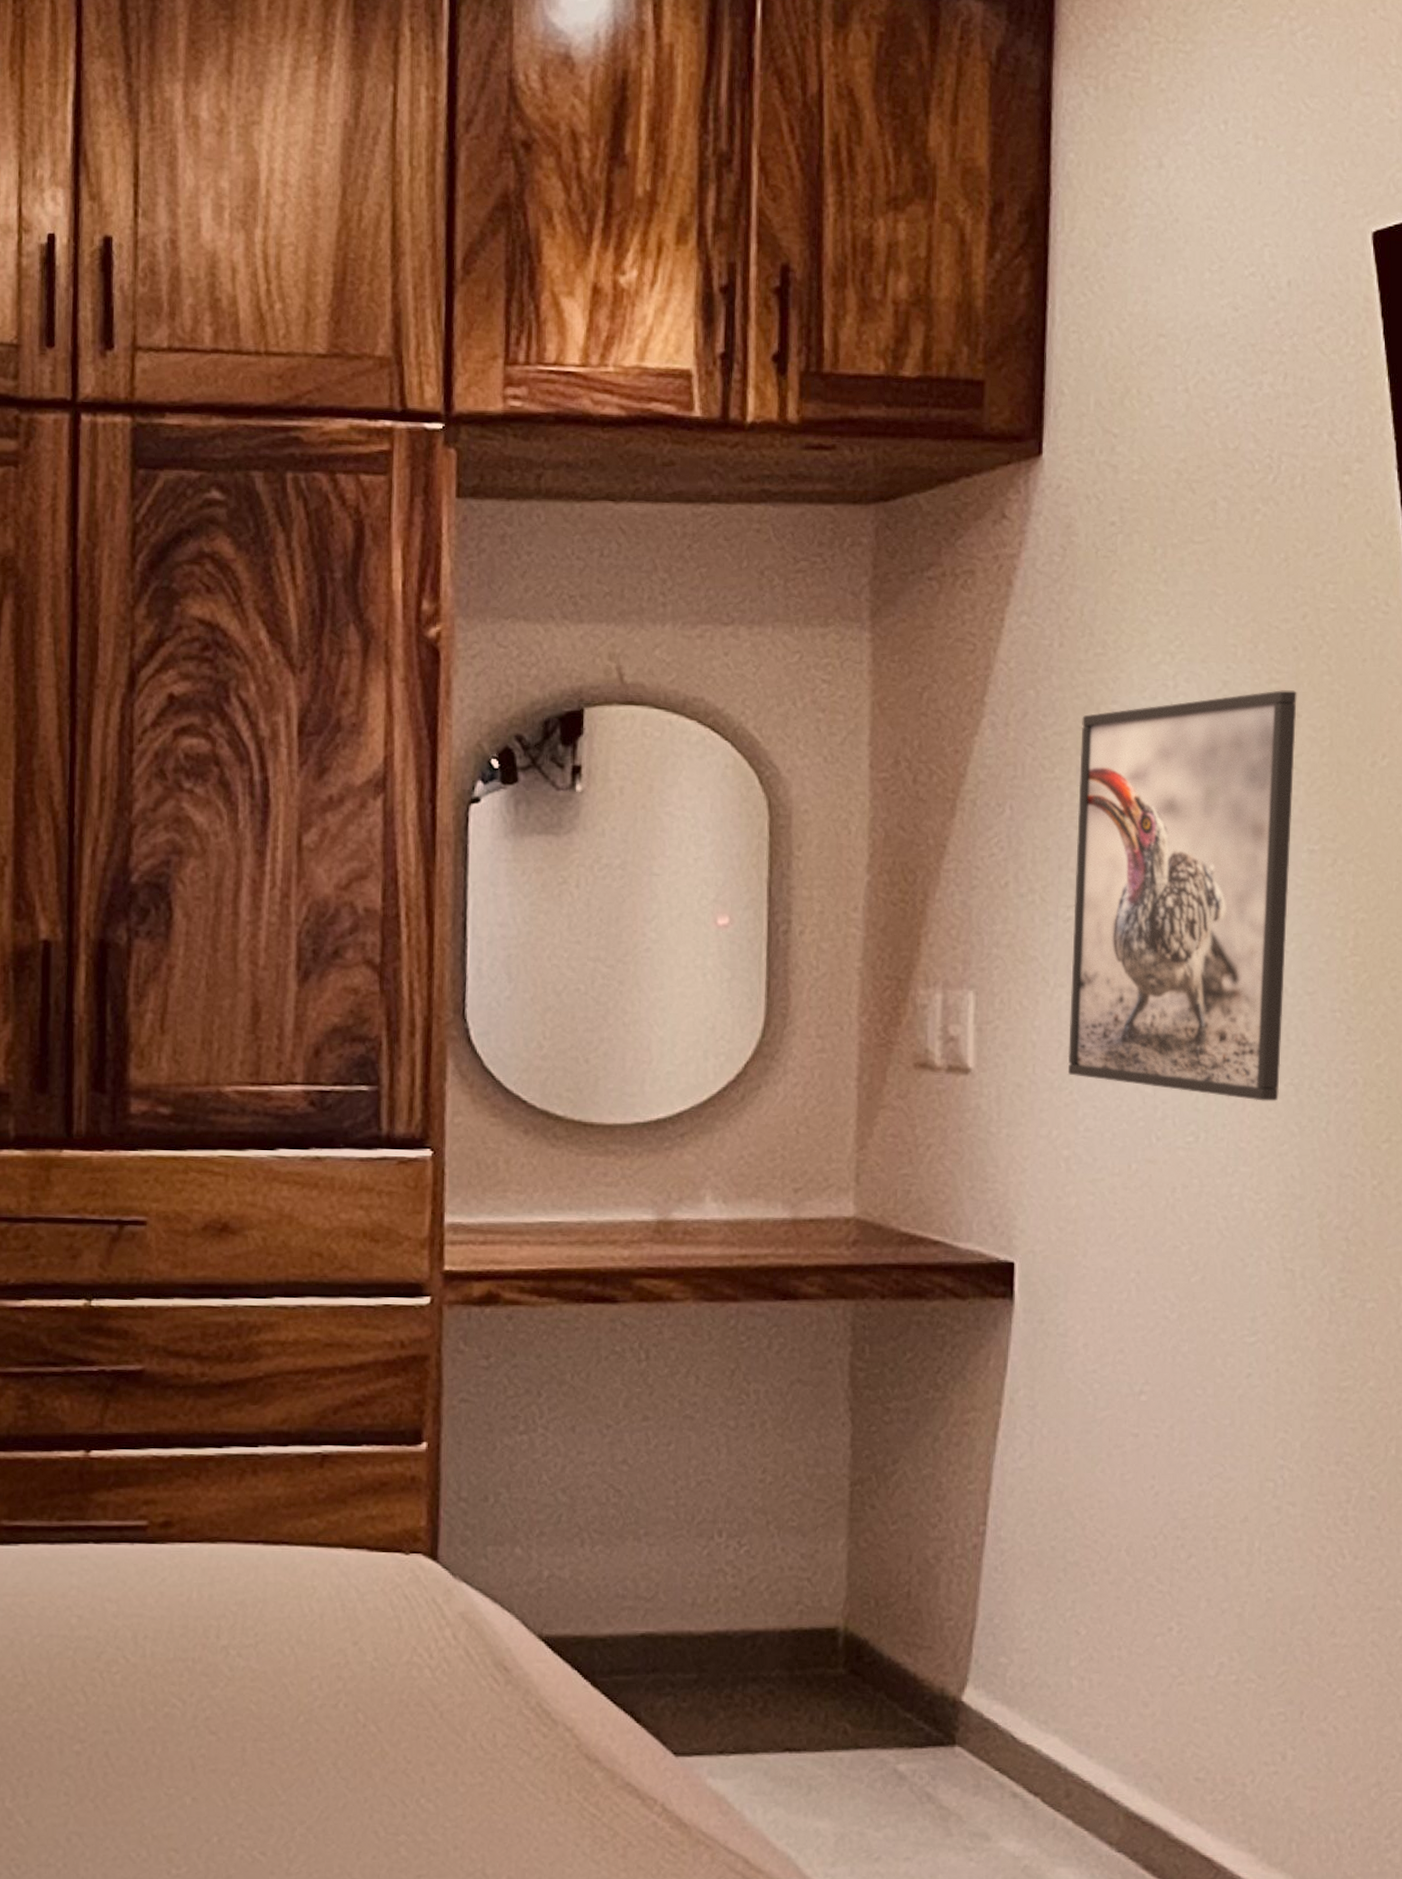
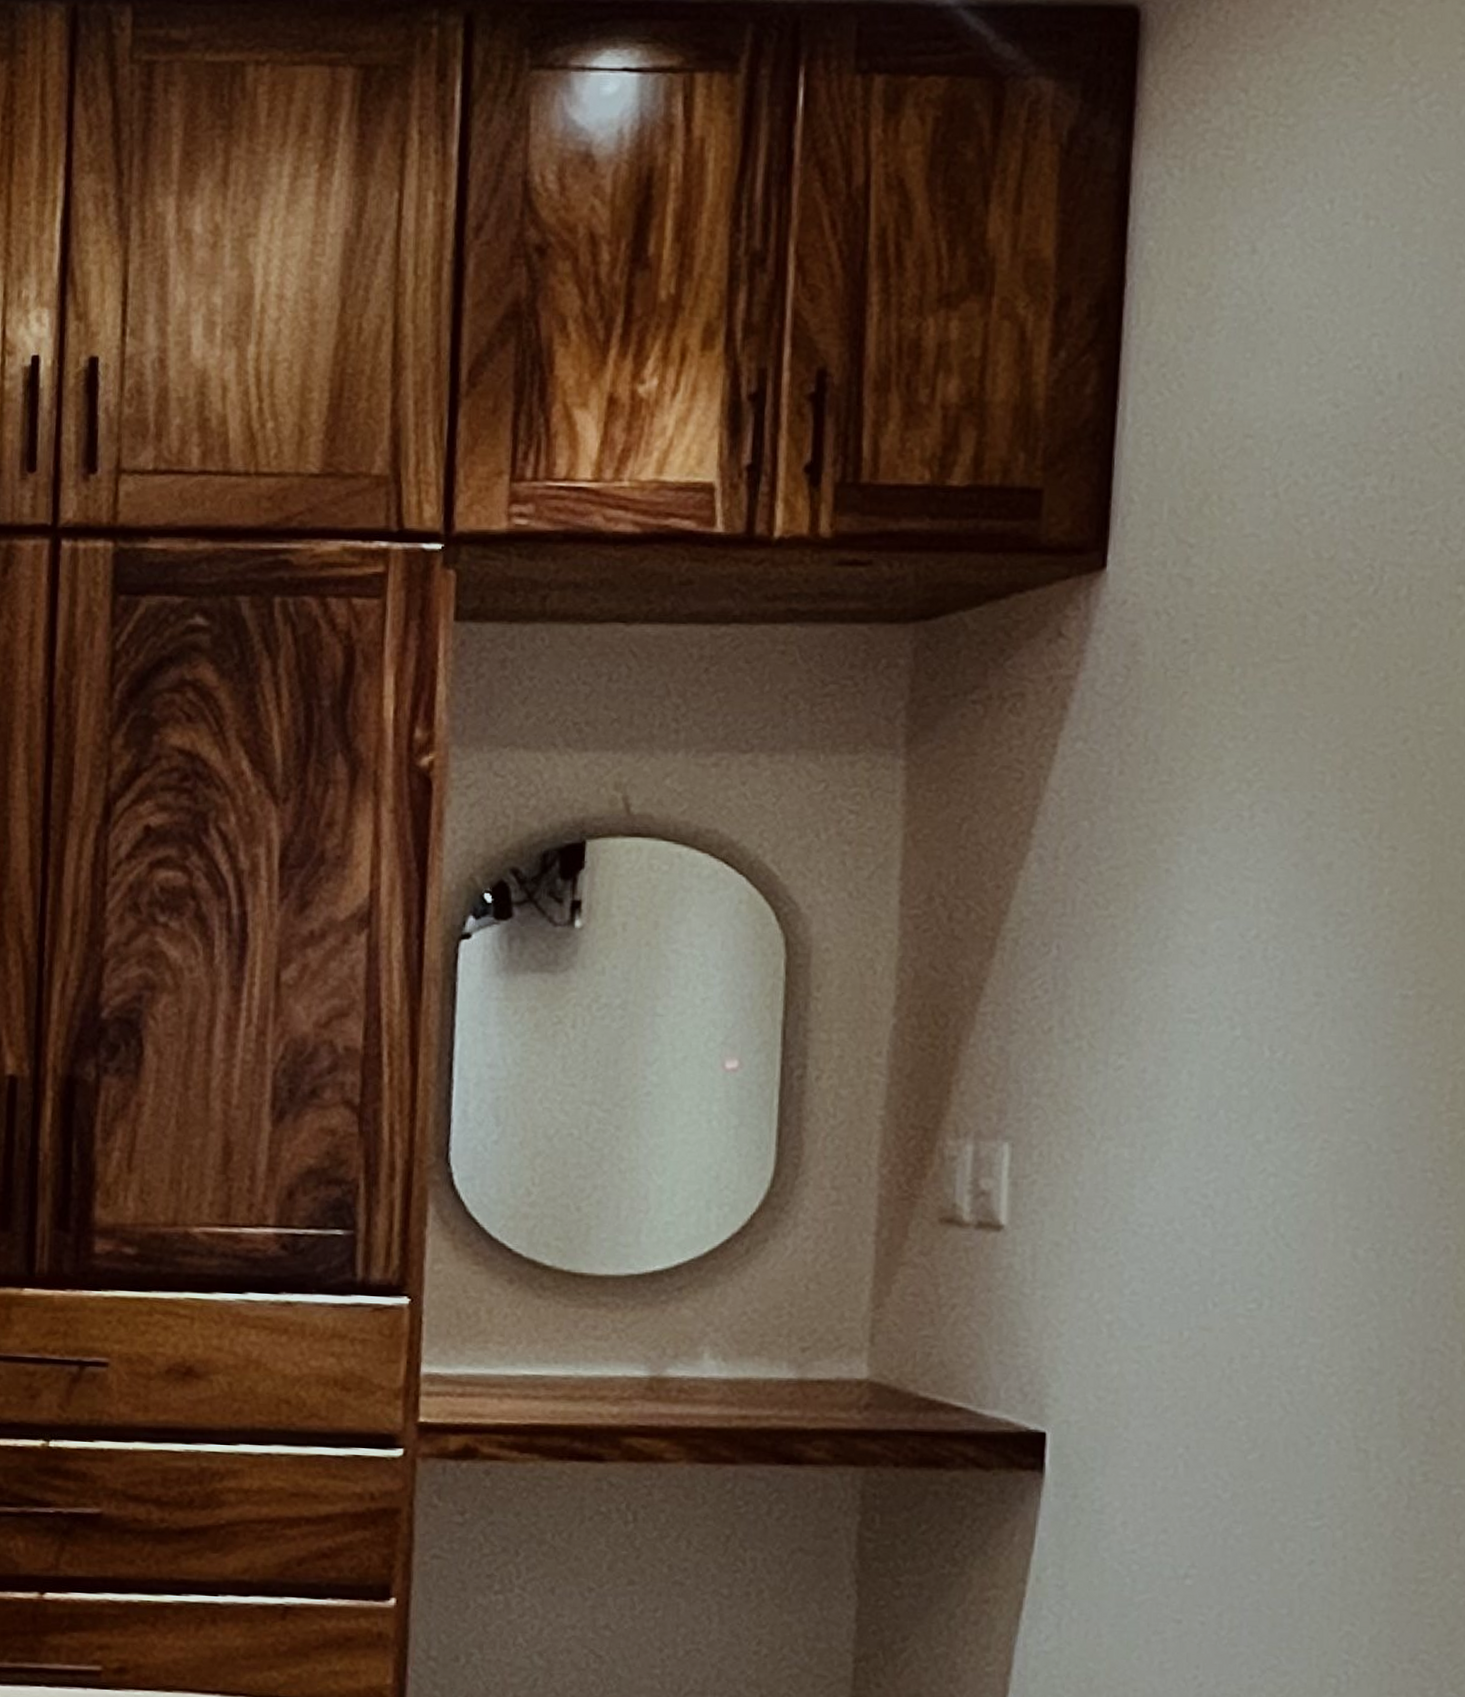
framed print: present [1067,690,1298,1101] -> none [1113,821,1395,1268]

